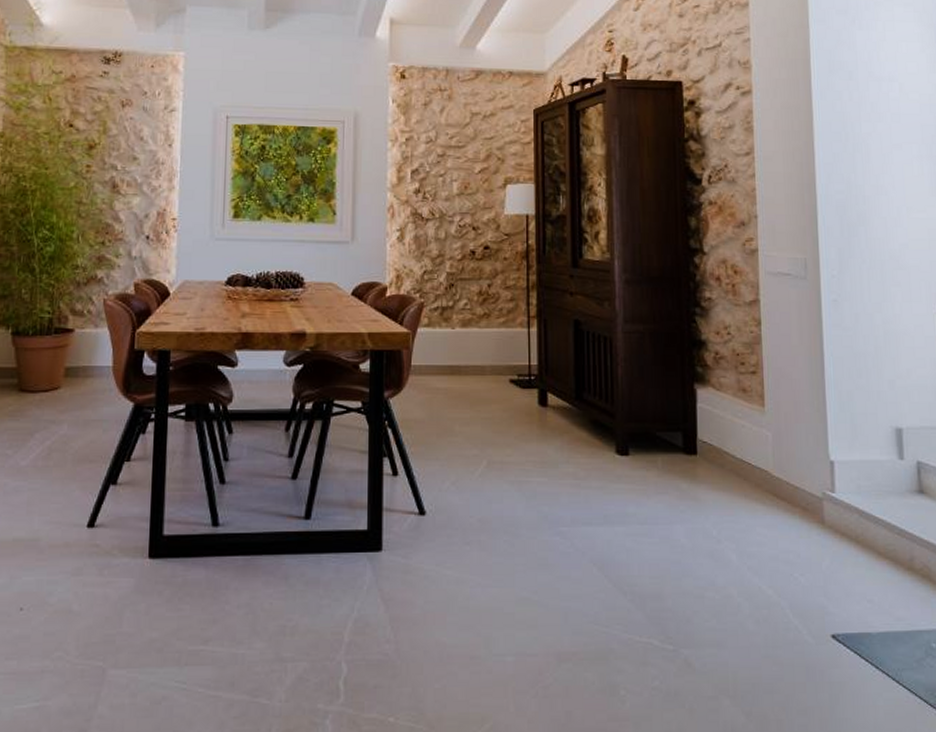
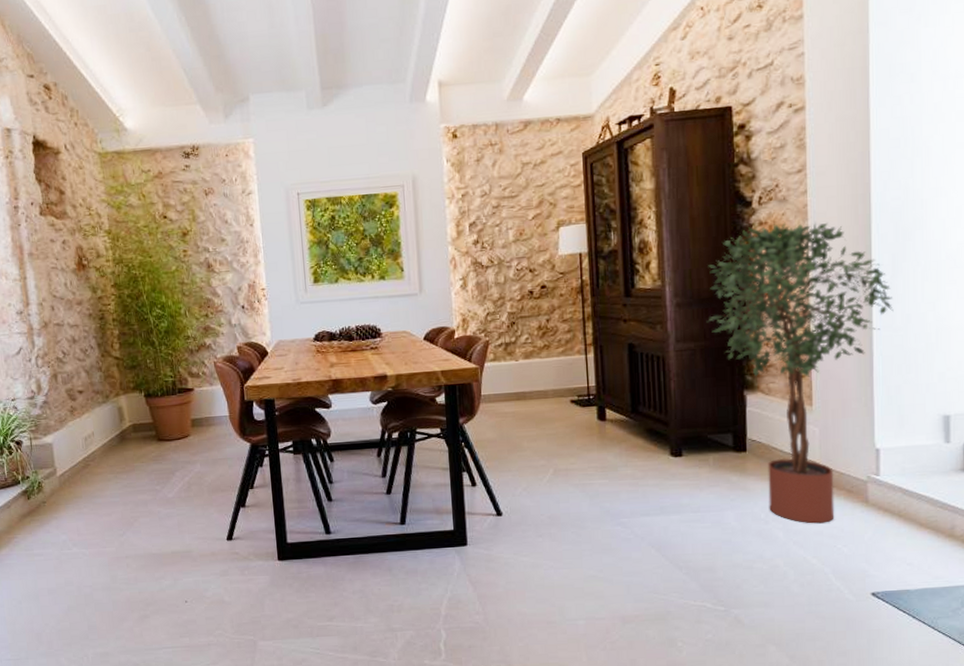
potted tree: none [655,204,842,546] -> present [706,222,894,524]

